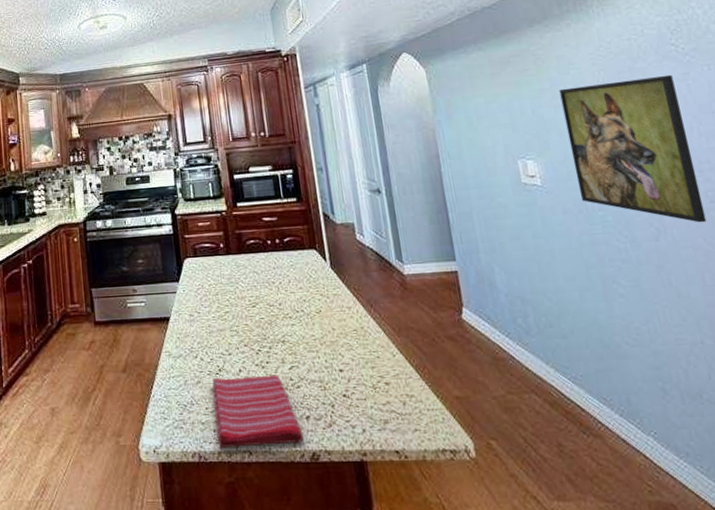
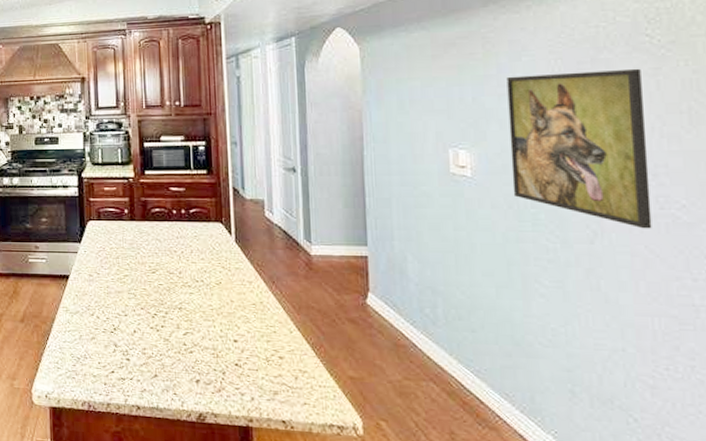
dish towel: present [212,375,304,449] -> none [106,335,192,403]

